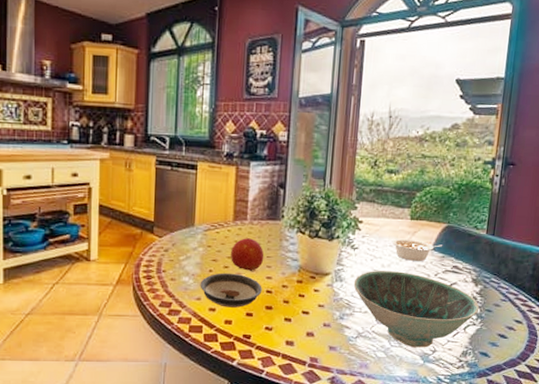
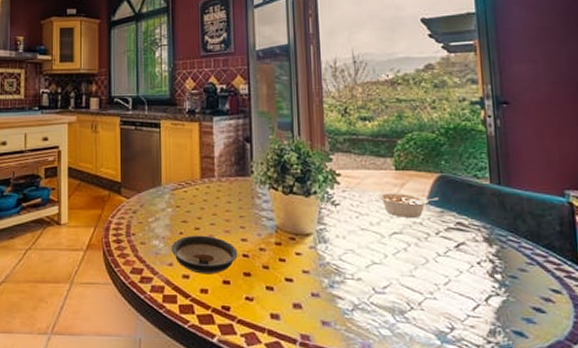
fruit: present [231,238,264,272] -> none [201,196,237,234]
bowl: present [353,271,480,348] -> none [340,230,501,324]

